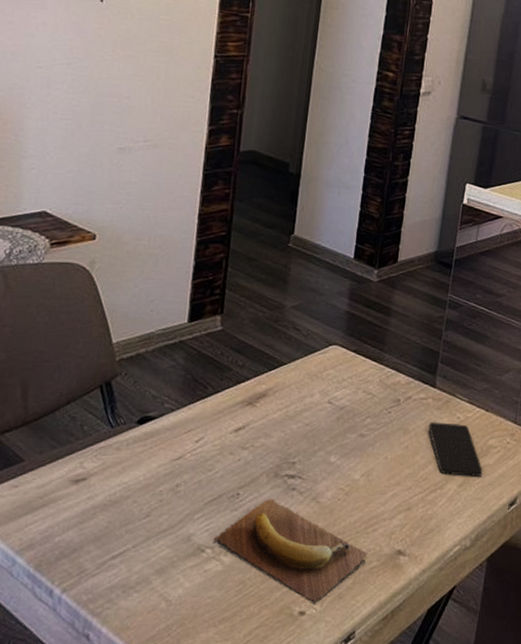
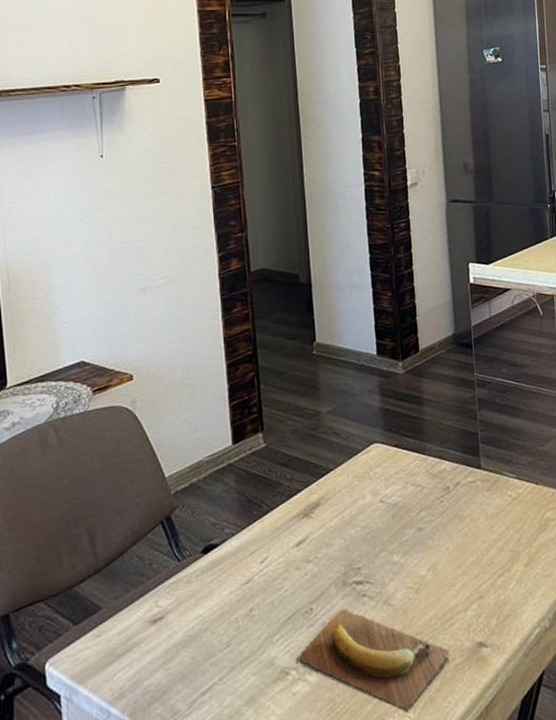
smartphone: present [428,421,483,476] -> none [483,501,546,556]

